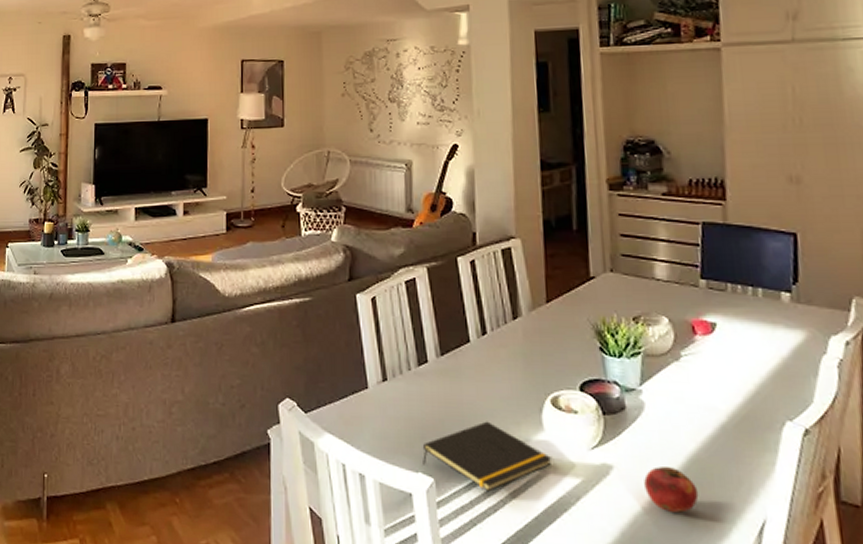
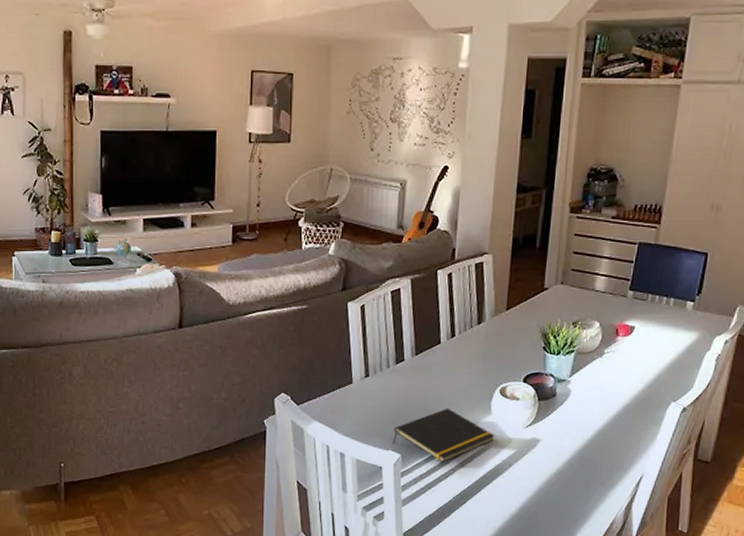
fruit: present [644,466,699,513] -> none [561,439,600,472]

